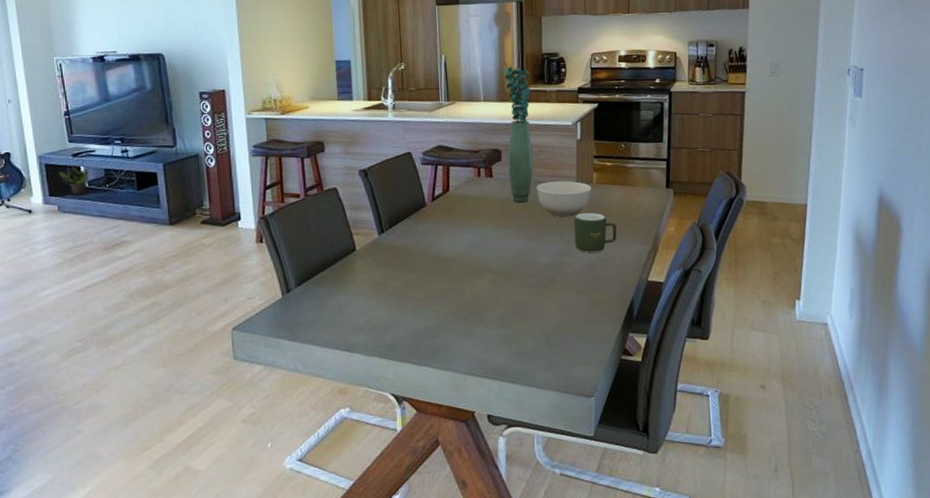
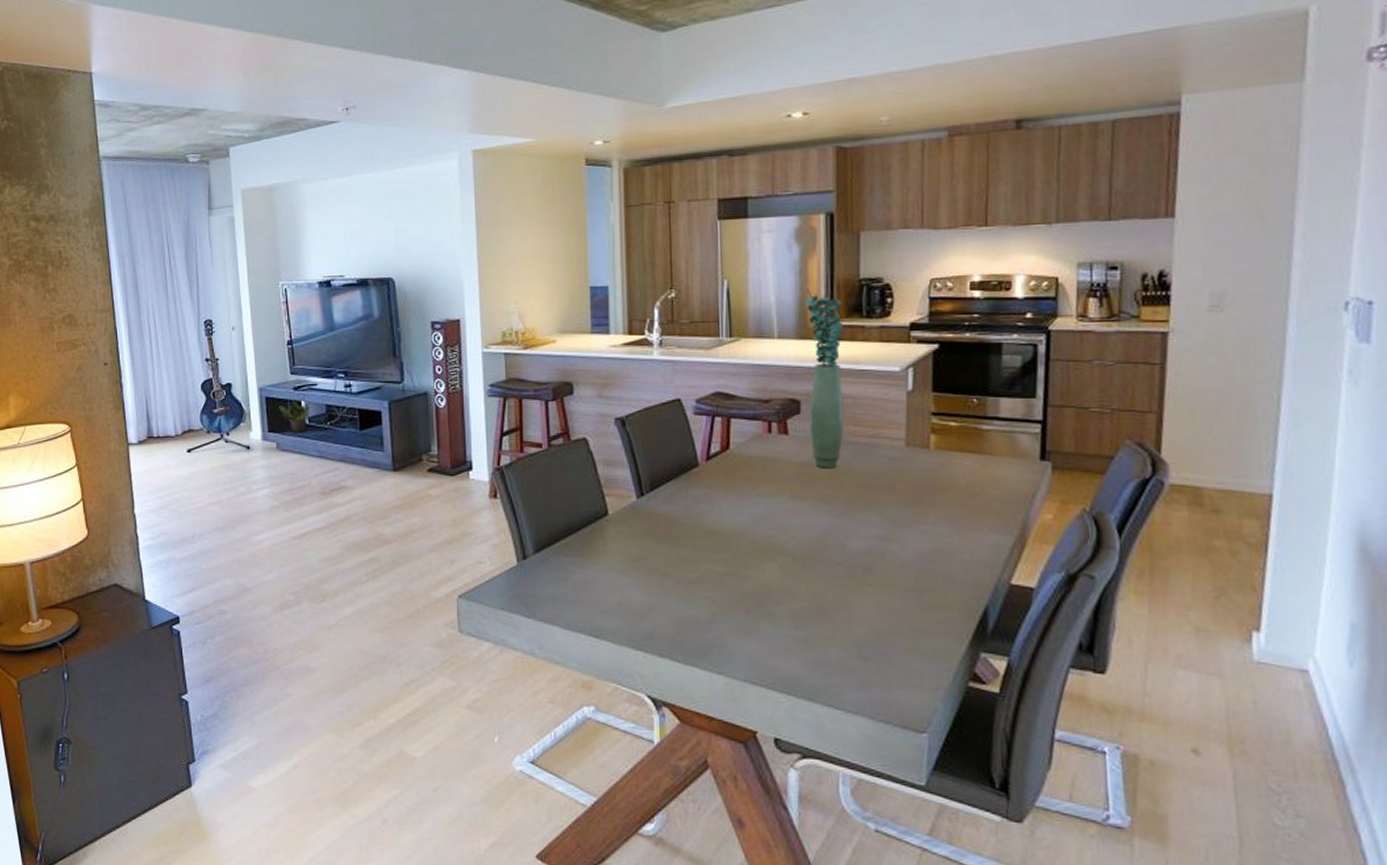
bowl: present [536,180,592,218] -> none [847,443,928,491]
mug: present [573,212,617,254] -> none [900,486,964,541]

